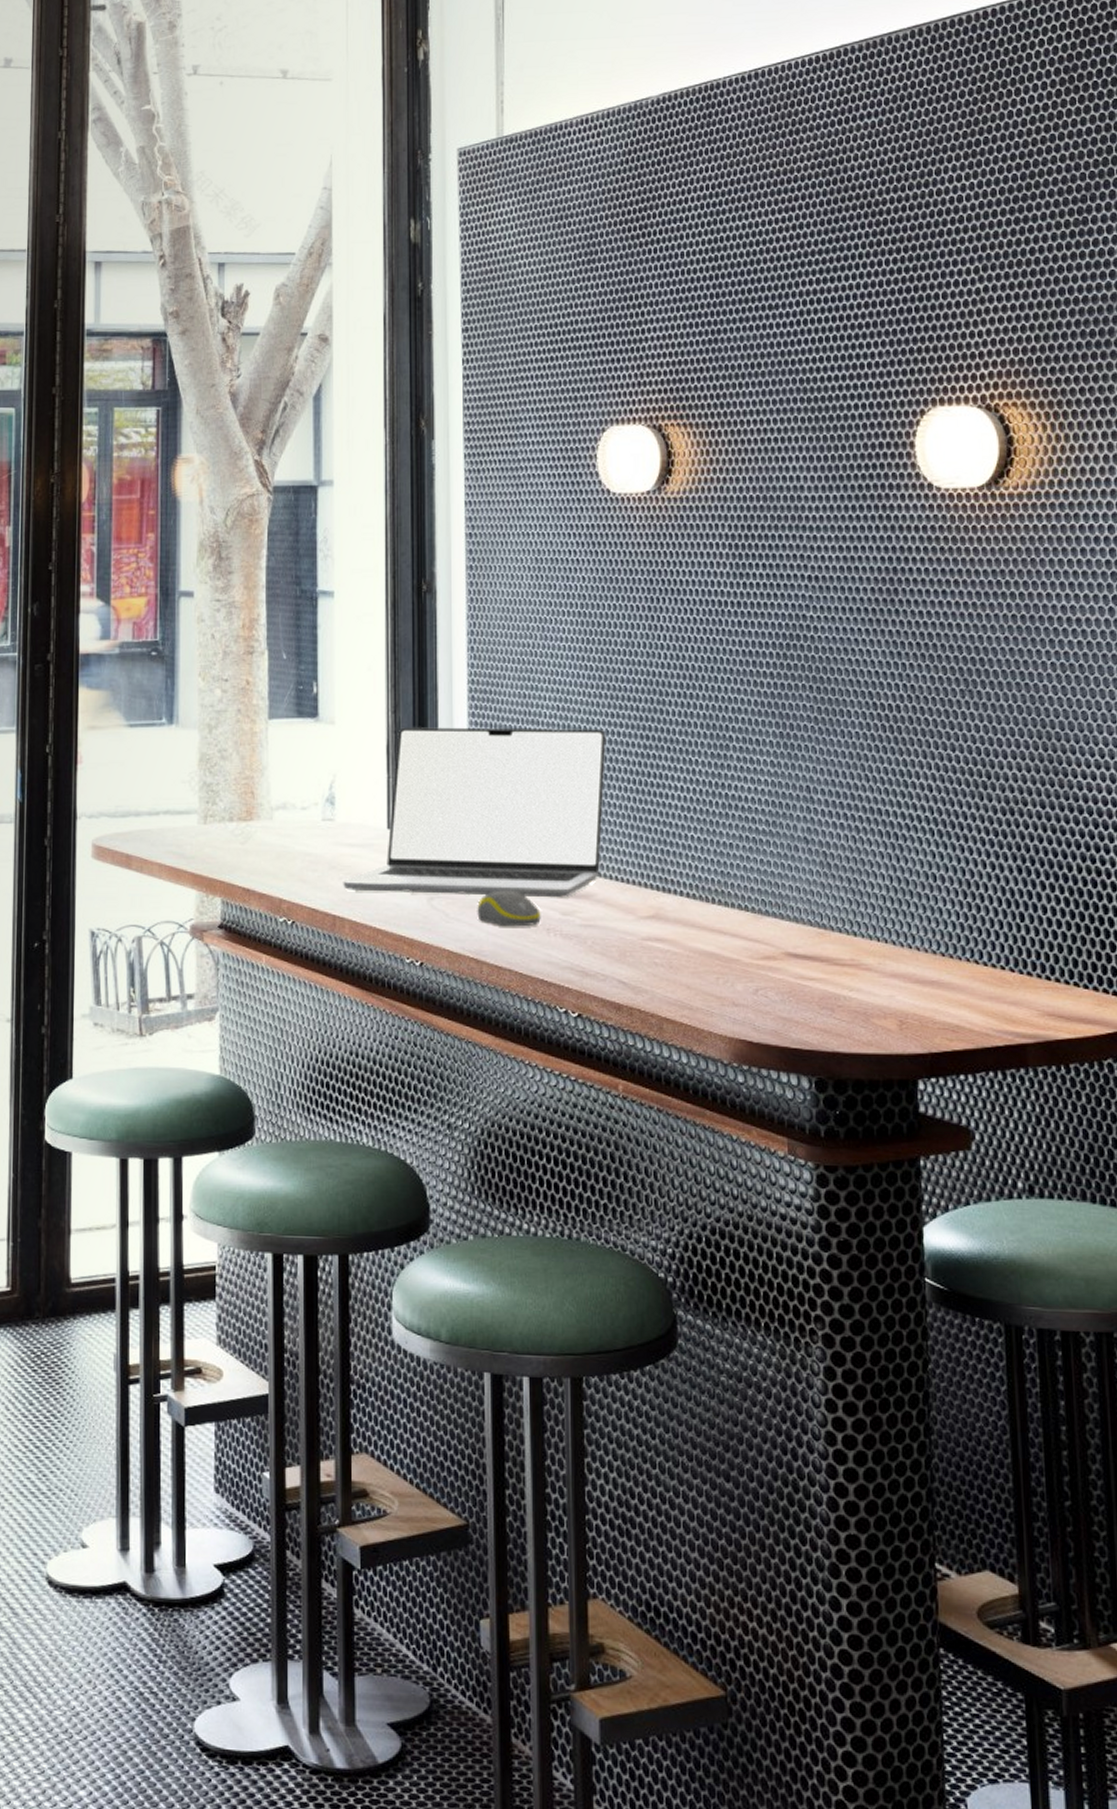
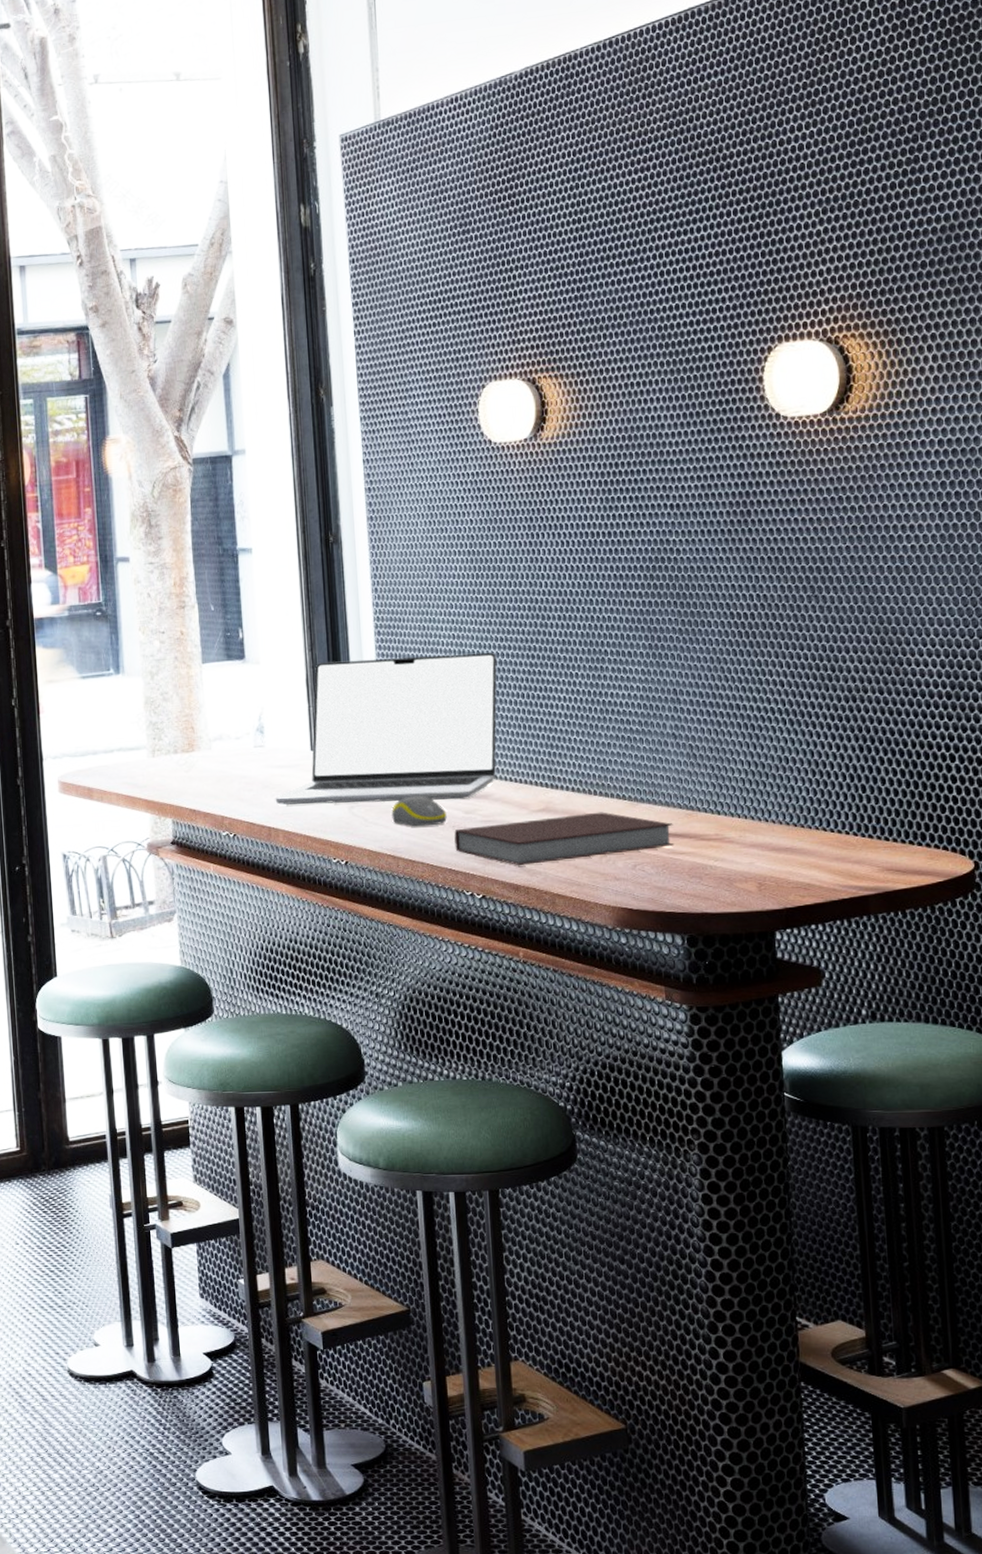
notebook: none [548,923,803,981] -> present [454,812,675,865]

